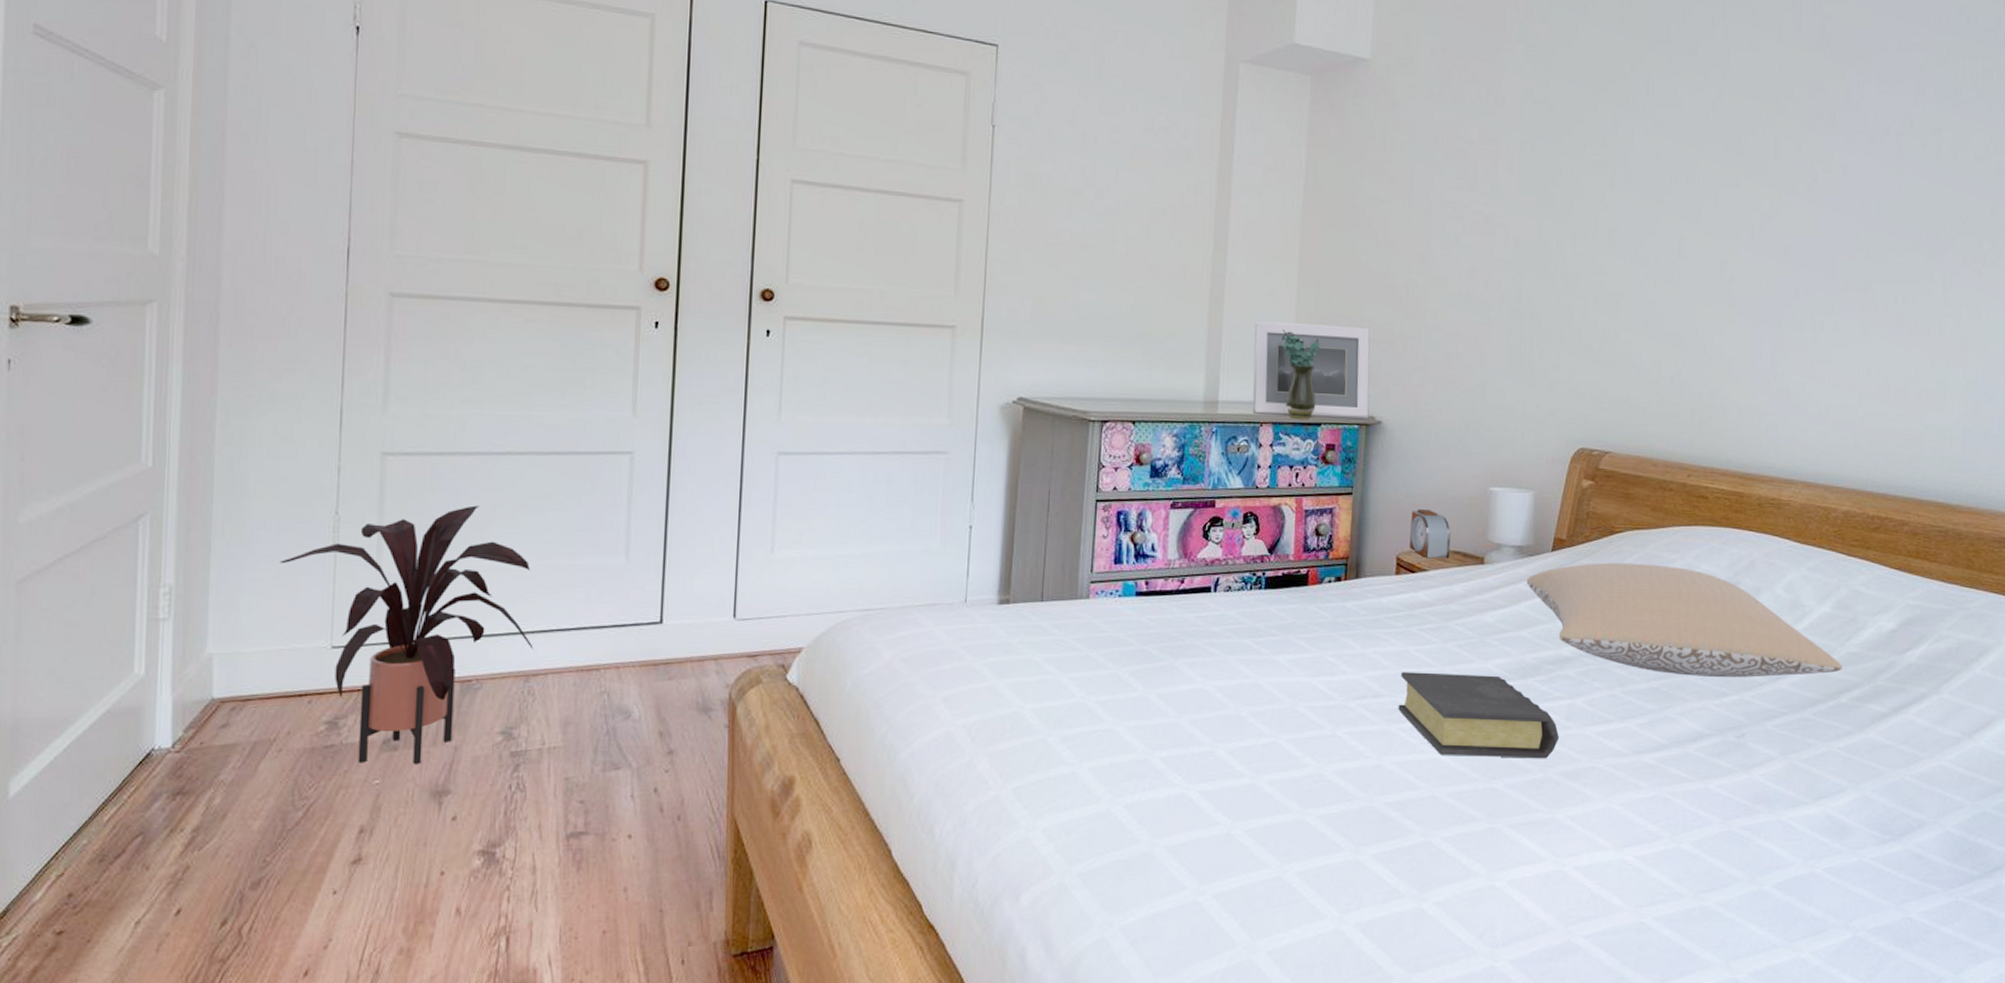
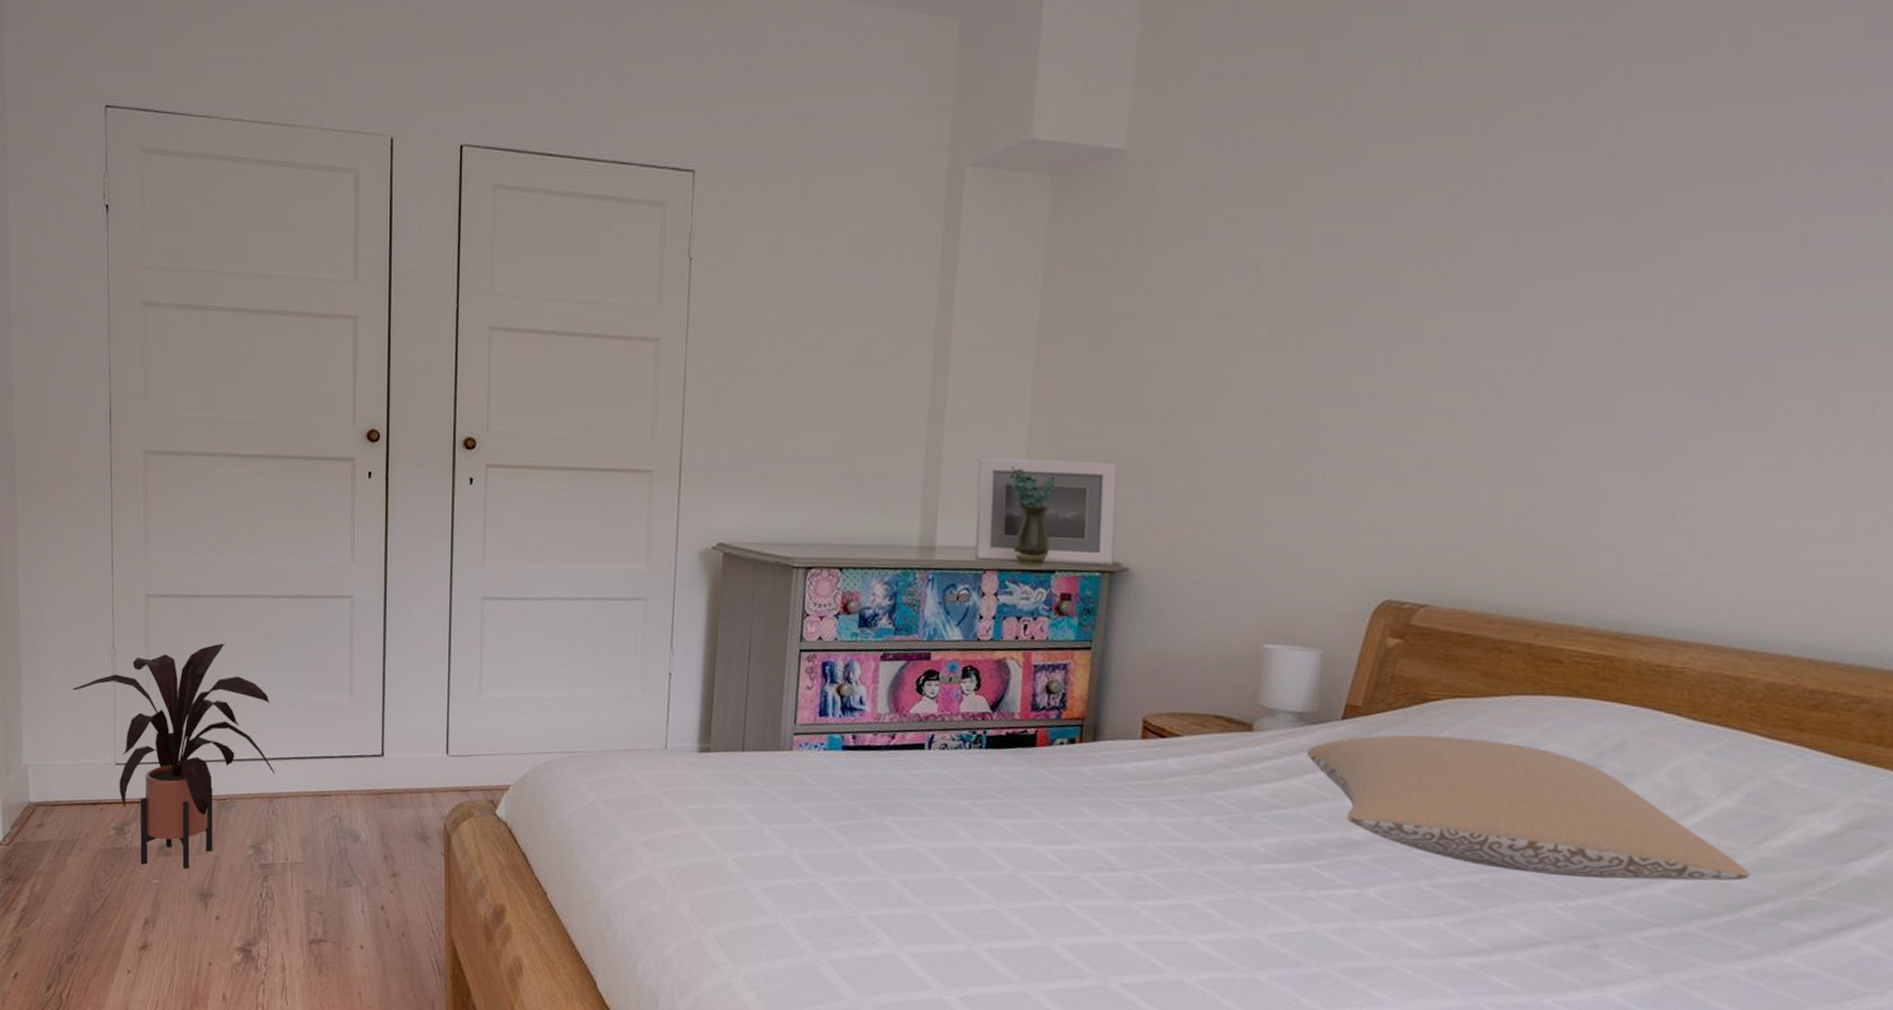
book: present [1398,672,1560,759] -> none [1140,845,1343,953]
alarm clock: present [1409,508,1451,559] -> none [1159,666,1212,724]

